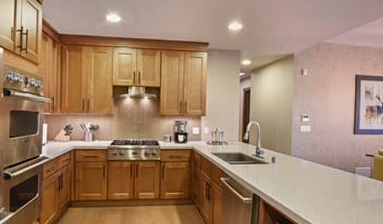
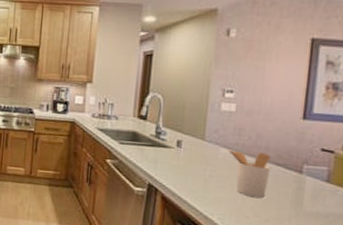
utensil holder: none [306,160,336,195] -> present [227,148,271,199]

